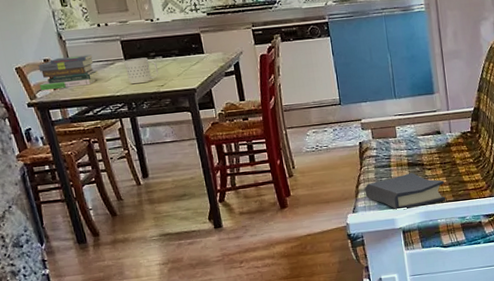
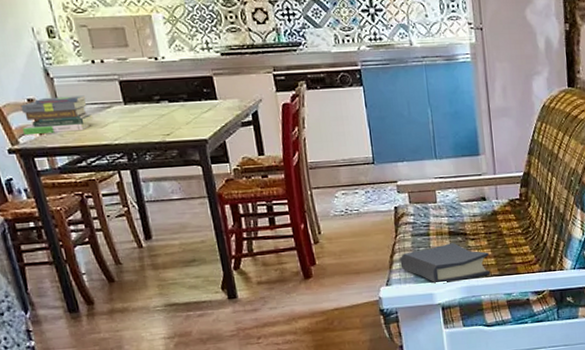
mug: present [124,57,159,85] -> none [123,101,165,132]

